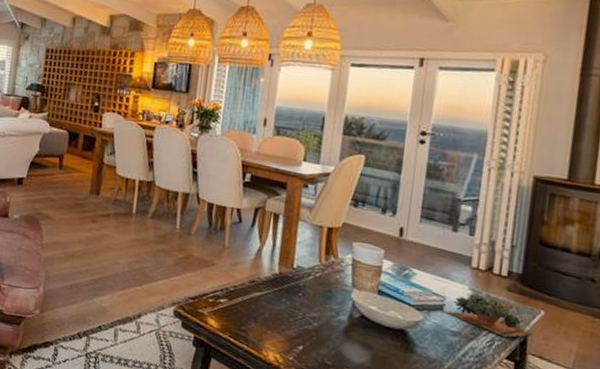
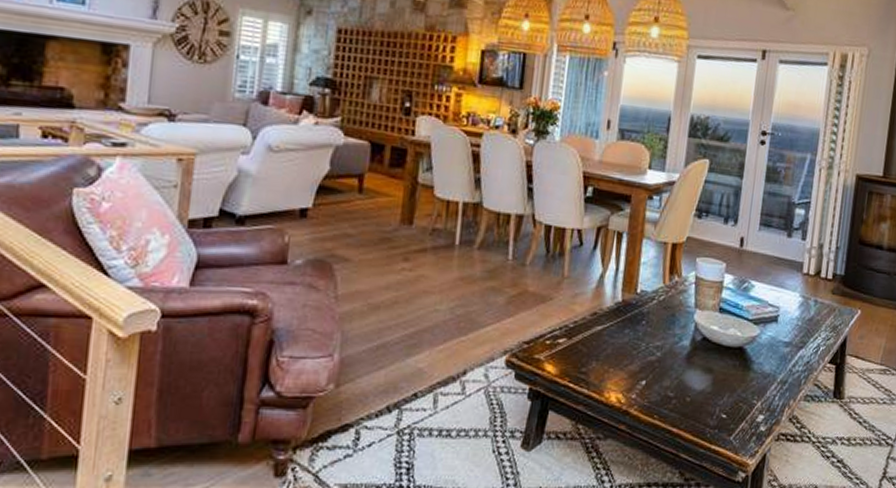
succulent plant: present [442,293,534,338] -> none [776,300,852,341]

